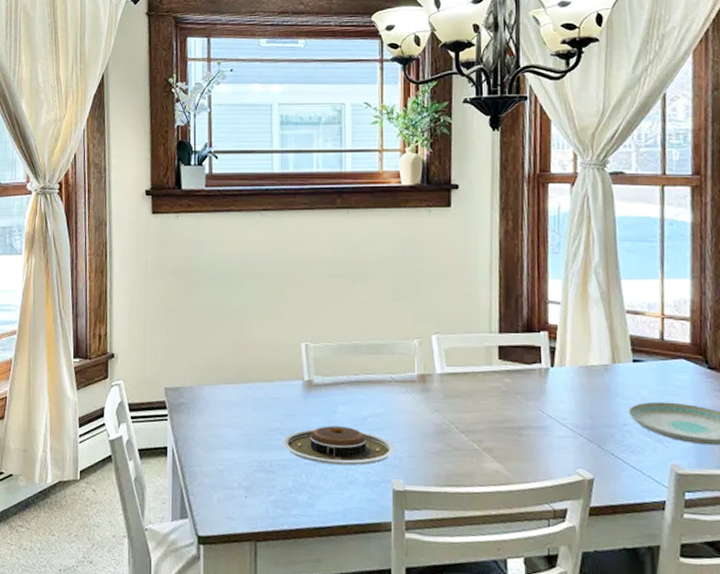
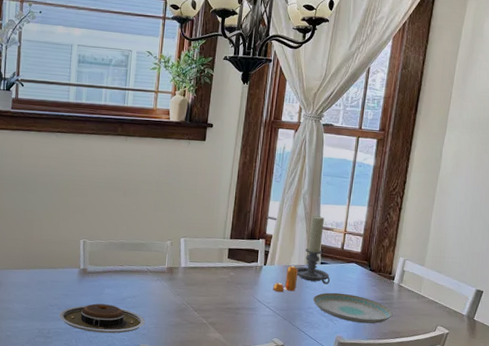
pepper shaker: none [567,365,602,404] -> present [272,265,298,293]
candle holder: none [597,295,650,391] -> present [296,215,330,285]

